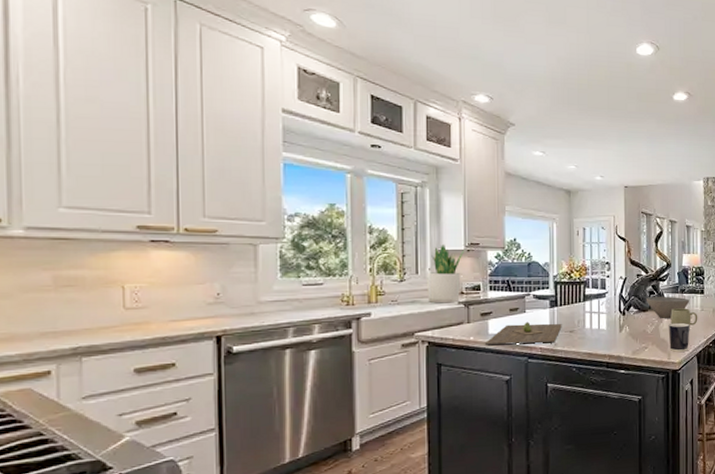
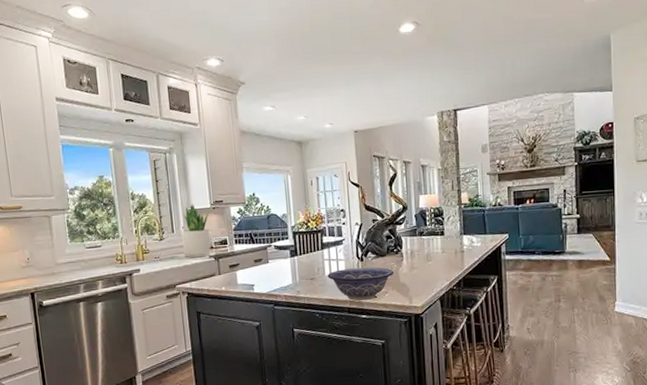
cutting board: present [484,321,562,345] -> none [235,271,303,294]
decorative bowl: none [587,321,654,356] -> present [327,267,394,301]
bowl: present [646,297,690,318] -> none [383,240,430,263]
mug: present [668,322,690,352] -> none [408,266,431,296]
mug: present [670,308,698,330] -> none [409,251,439,273]

